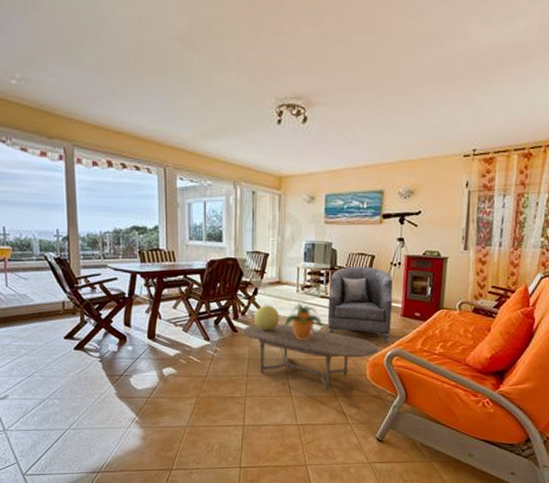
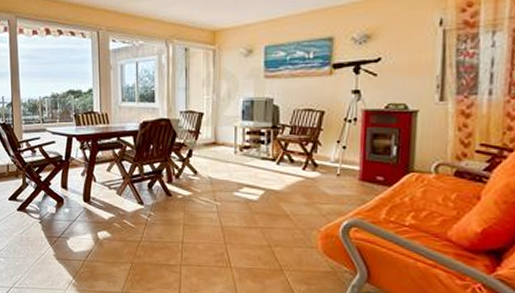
coffee table: present [241,324,379,392] -> none [176,187,332,265]
decorative ball: present [253,305,280,331] -> none [188,168,217,196]
potted plant: present [284,303,323,340] -> none [221,166,265,206]
armchair: present [327,266,393,343] -> none [269,124,348,211]

